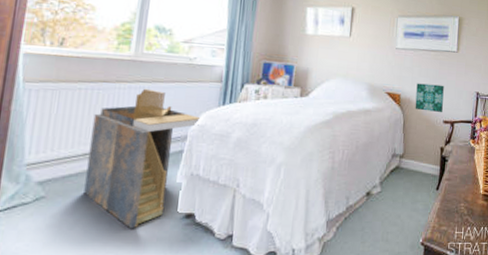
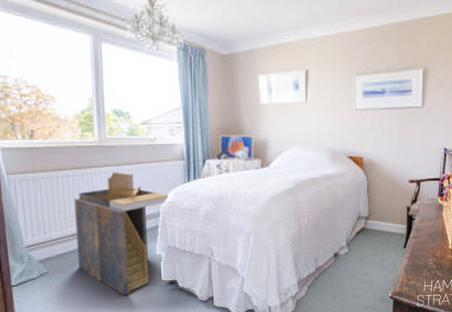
wall art: present [415,83,444,113] -> none [378,144,409,173]

